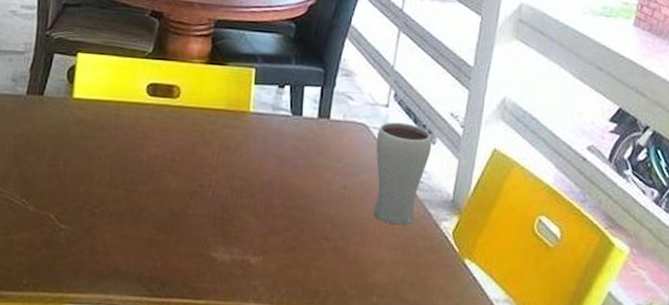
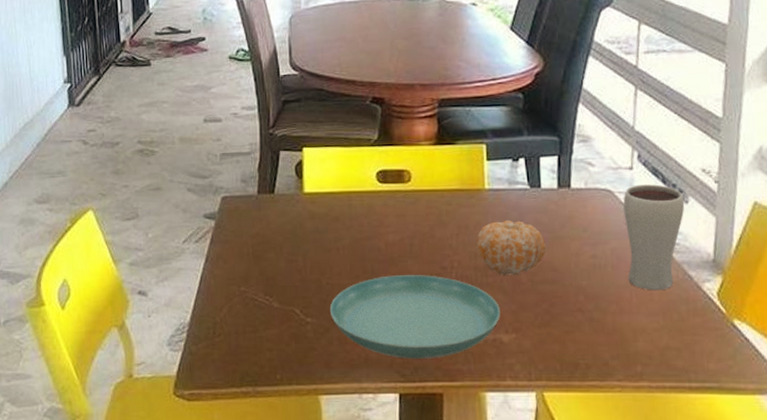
saucer: none [84,188,251,275] -> present [329,275,500,359]
fruit: none [235,144,301,200] -> present [476,220,546,276]

